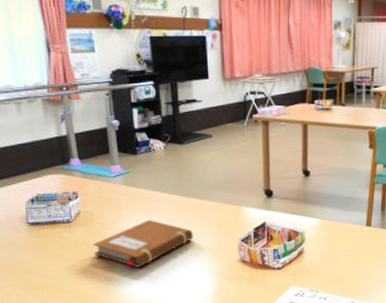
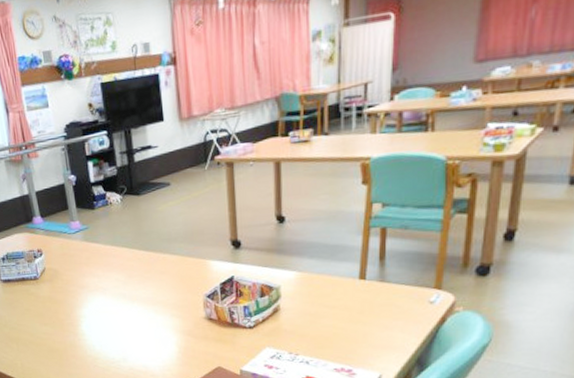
notebook: present [93,219,193,268] -> none [58,275,155,324]

